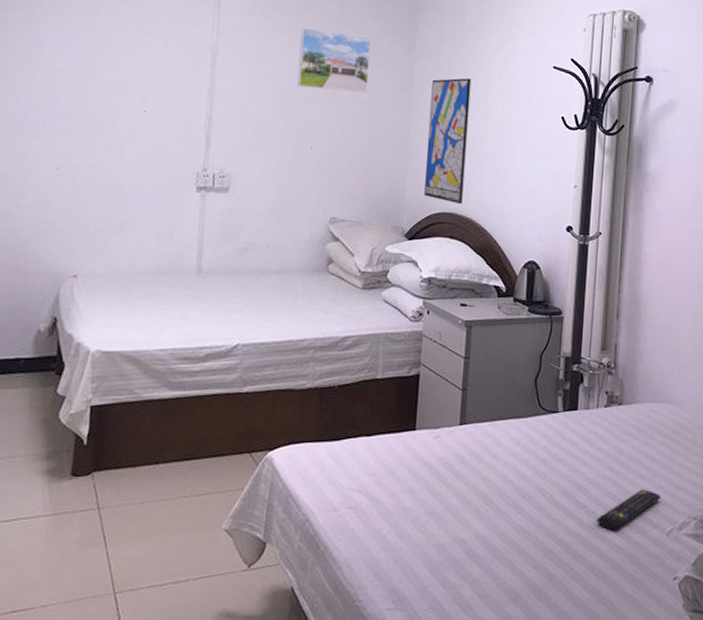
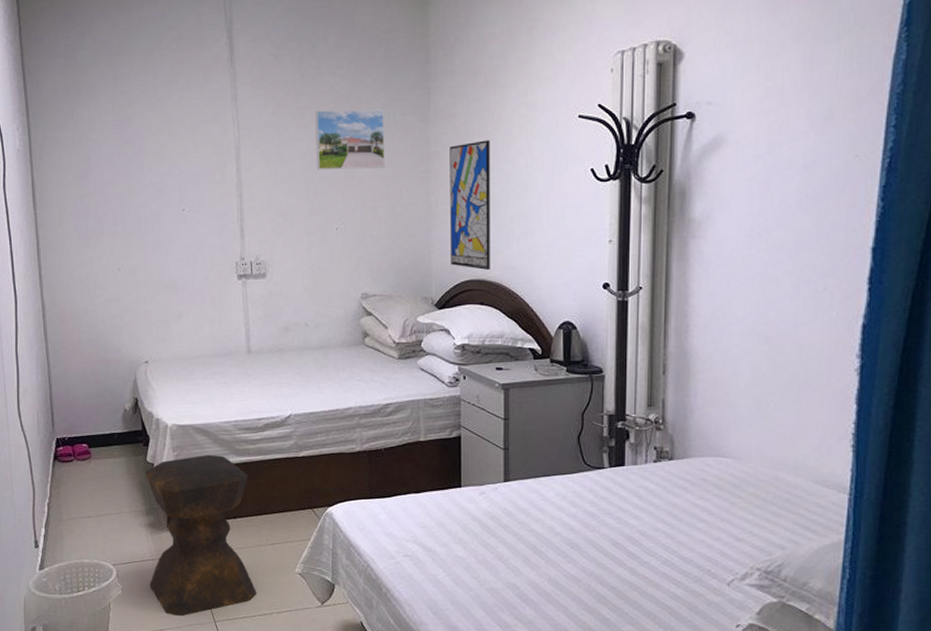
stool: none [36,387,180,588] -> present [144,455,258,617]
remote control: present [596,489,661,530] -> none [650,541,720,579]

